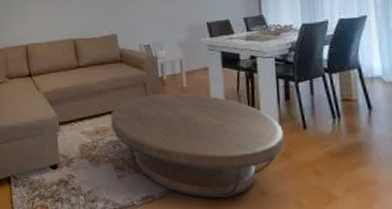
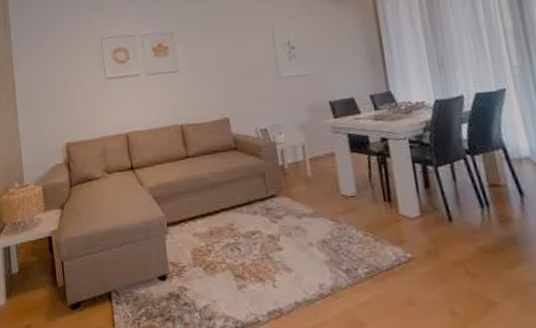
coffee table: present [110,93,284,199] -> none [226,183,429,311]

